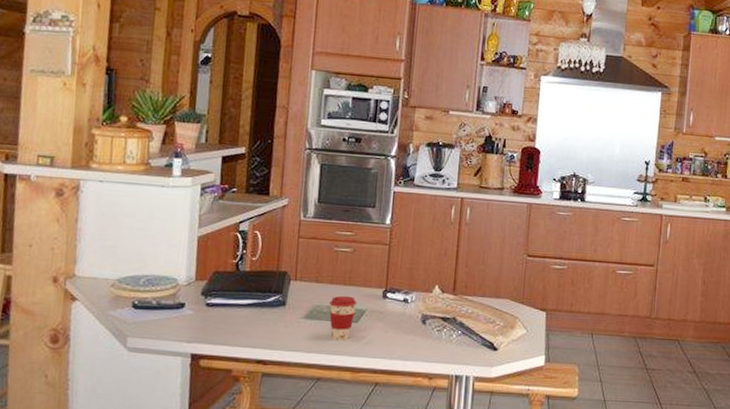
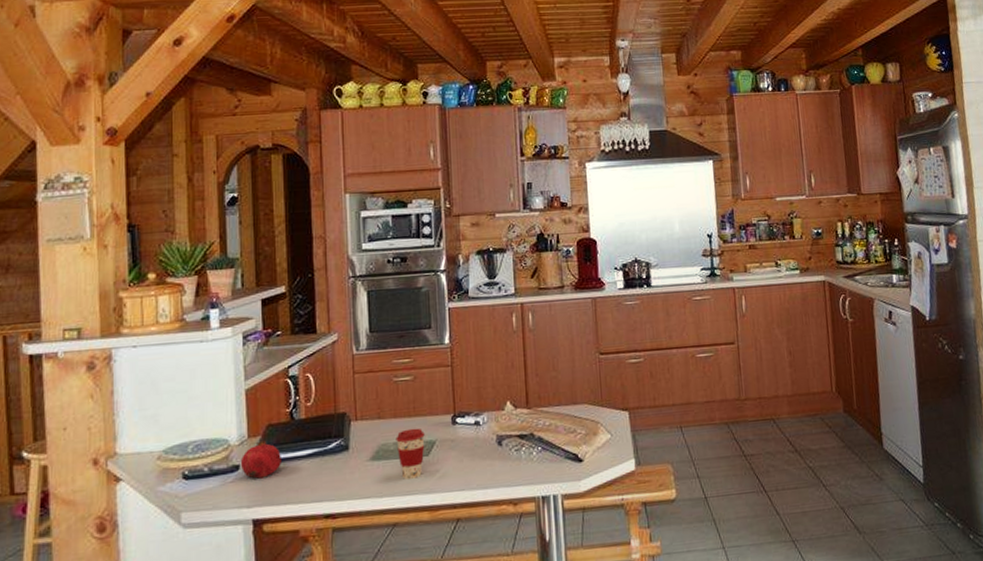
fruit: none [185,285,224,319] -> present [240,440,281,479]

